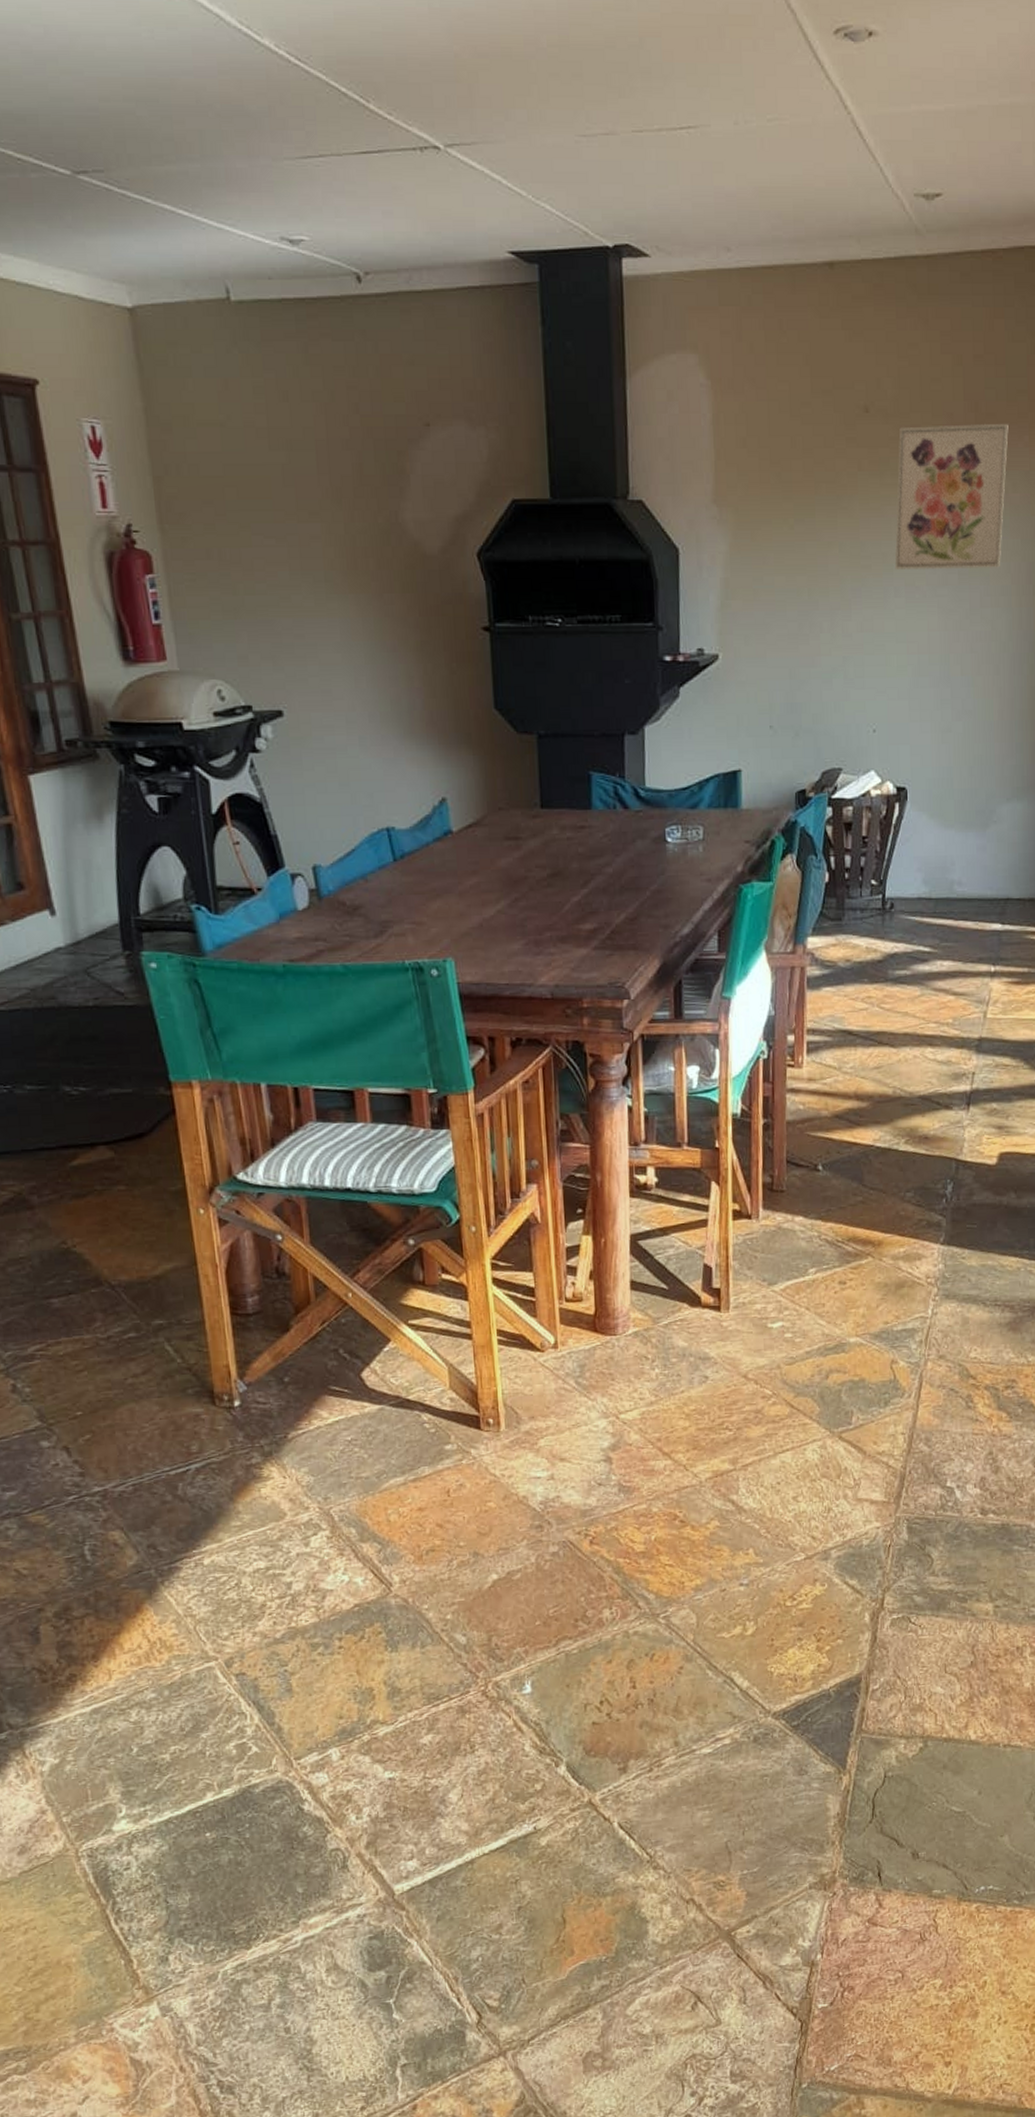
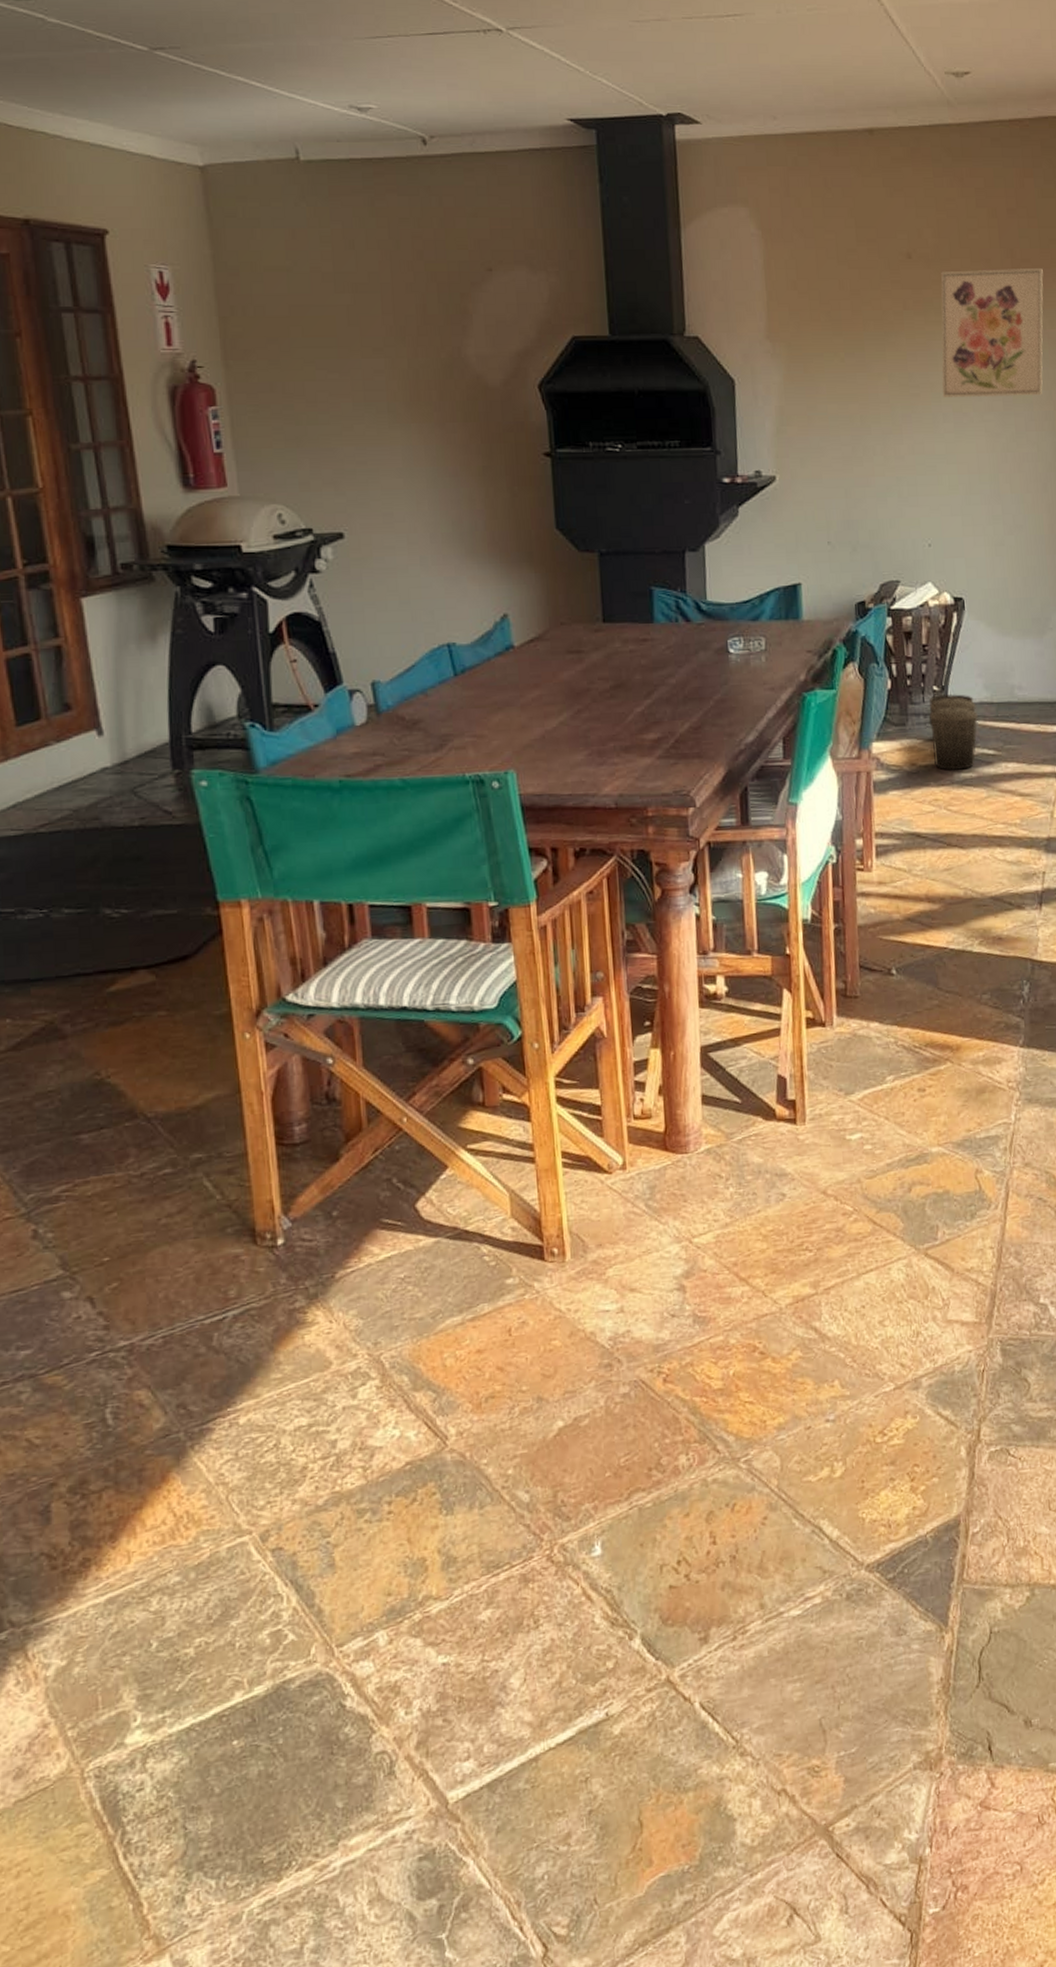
trash can: none [865,889,915,969] -> present [928,694,978,771]

